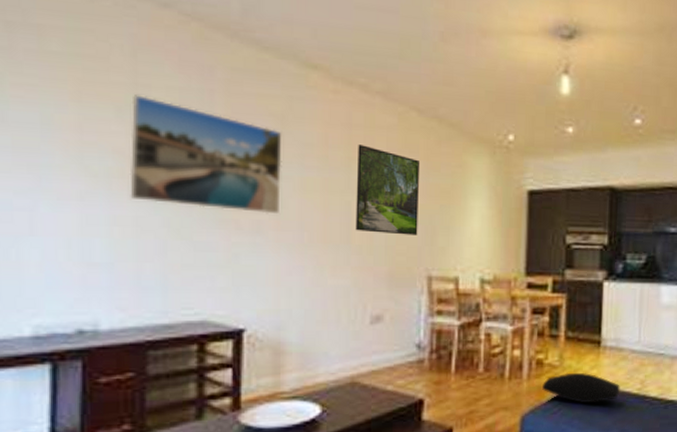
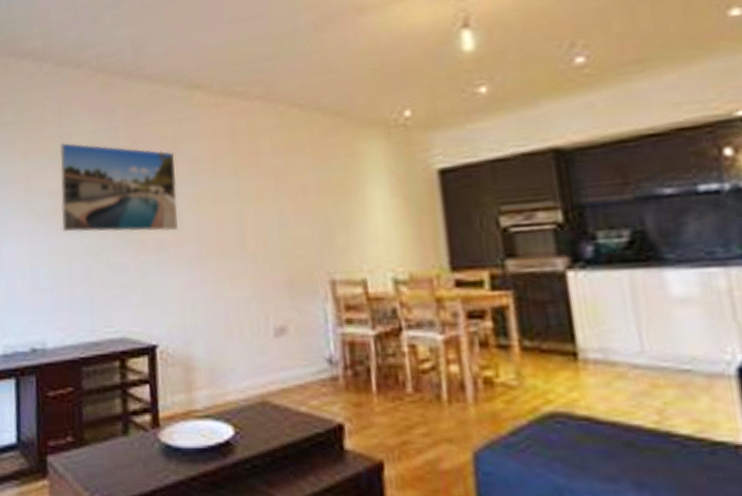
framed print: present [355,144,421,235] -> none [243,151,314,239]
cushion: present [542,372,620,403] -> none [497,395,624,440]

